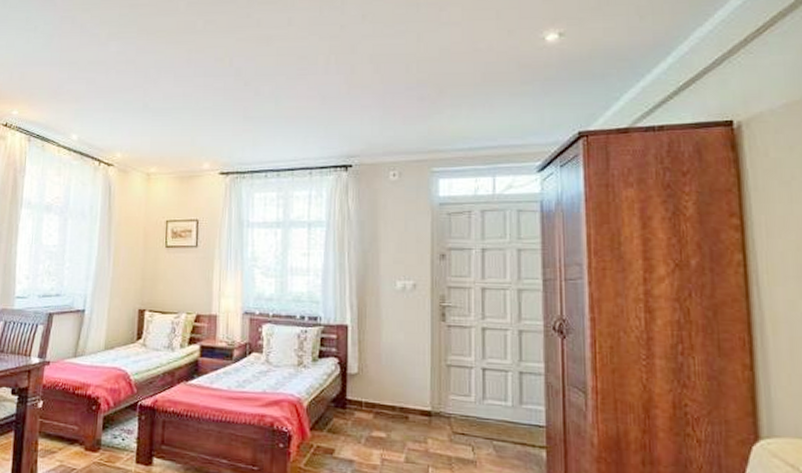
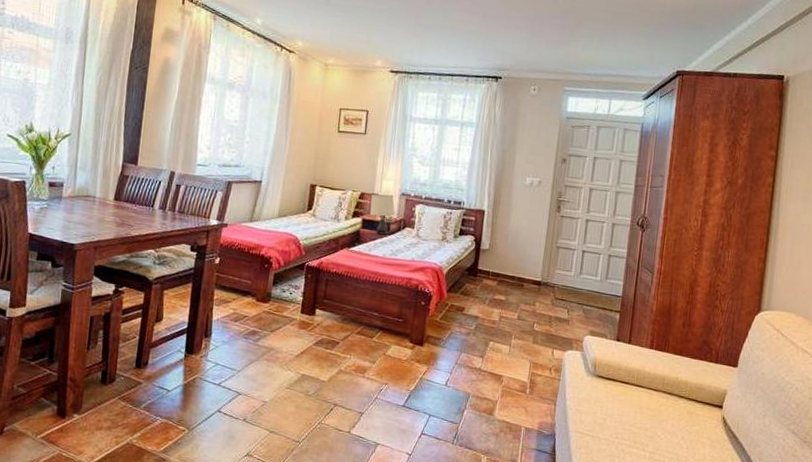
table lamp: none [208,314,239,363] -> present [369,194,396,235]

